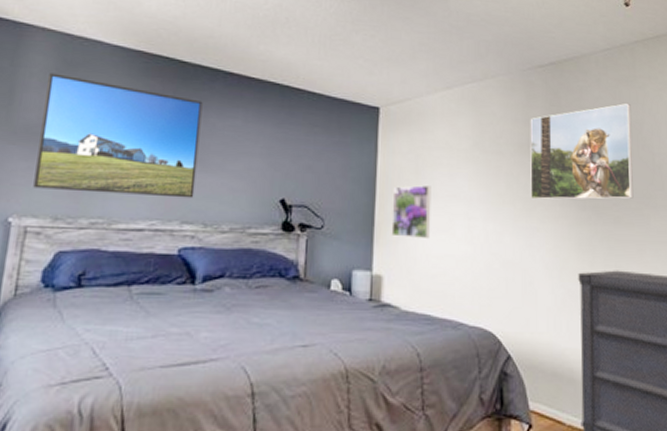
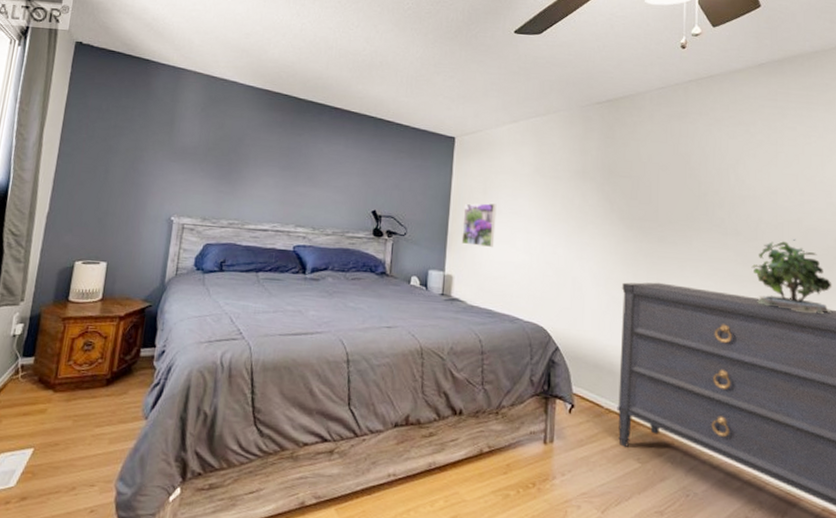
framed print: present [33,73,203,198] -> none [188,107,313,207]
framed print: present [530,103,634,200] -> none [583,136,681,221]

